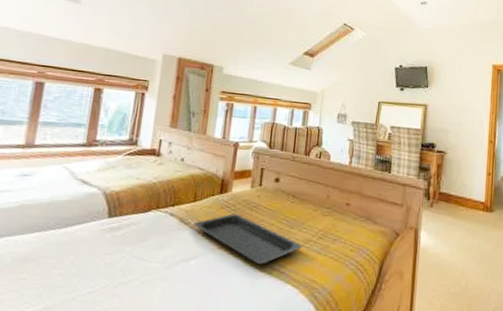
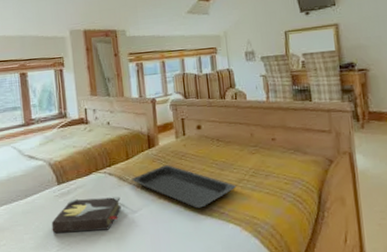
hardback book: none [88,236,177,276] -> present [51,196,121,234]

